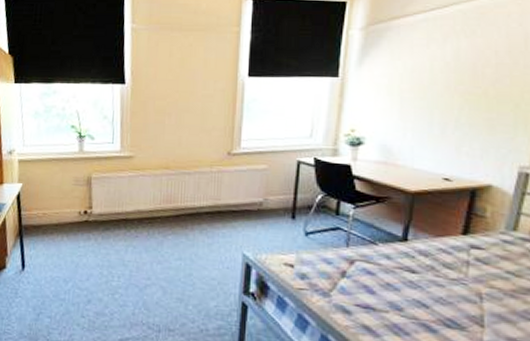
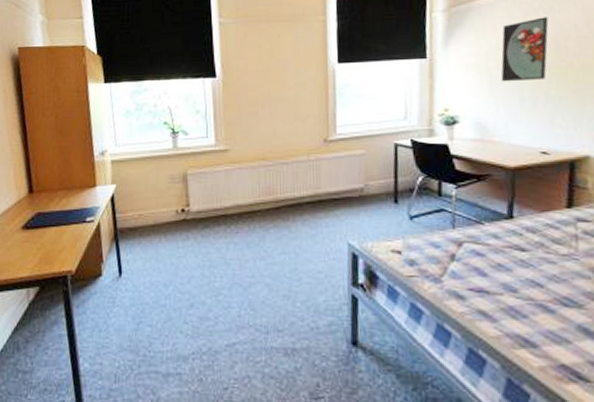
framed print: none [412,41,469,106] -> present [501,17,549,82]

